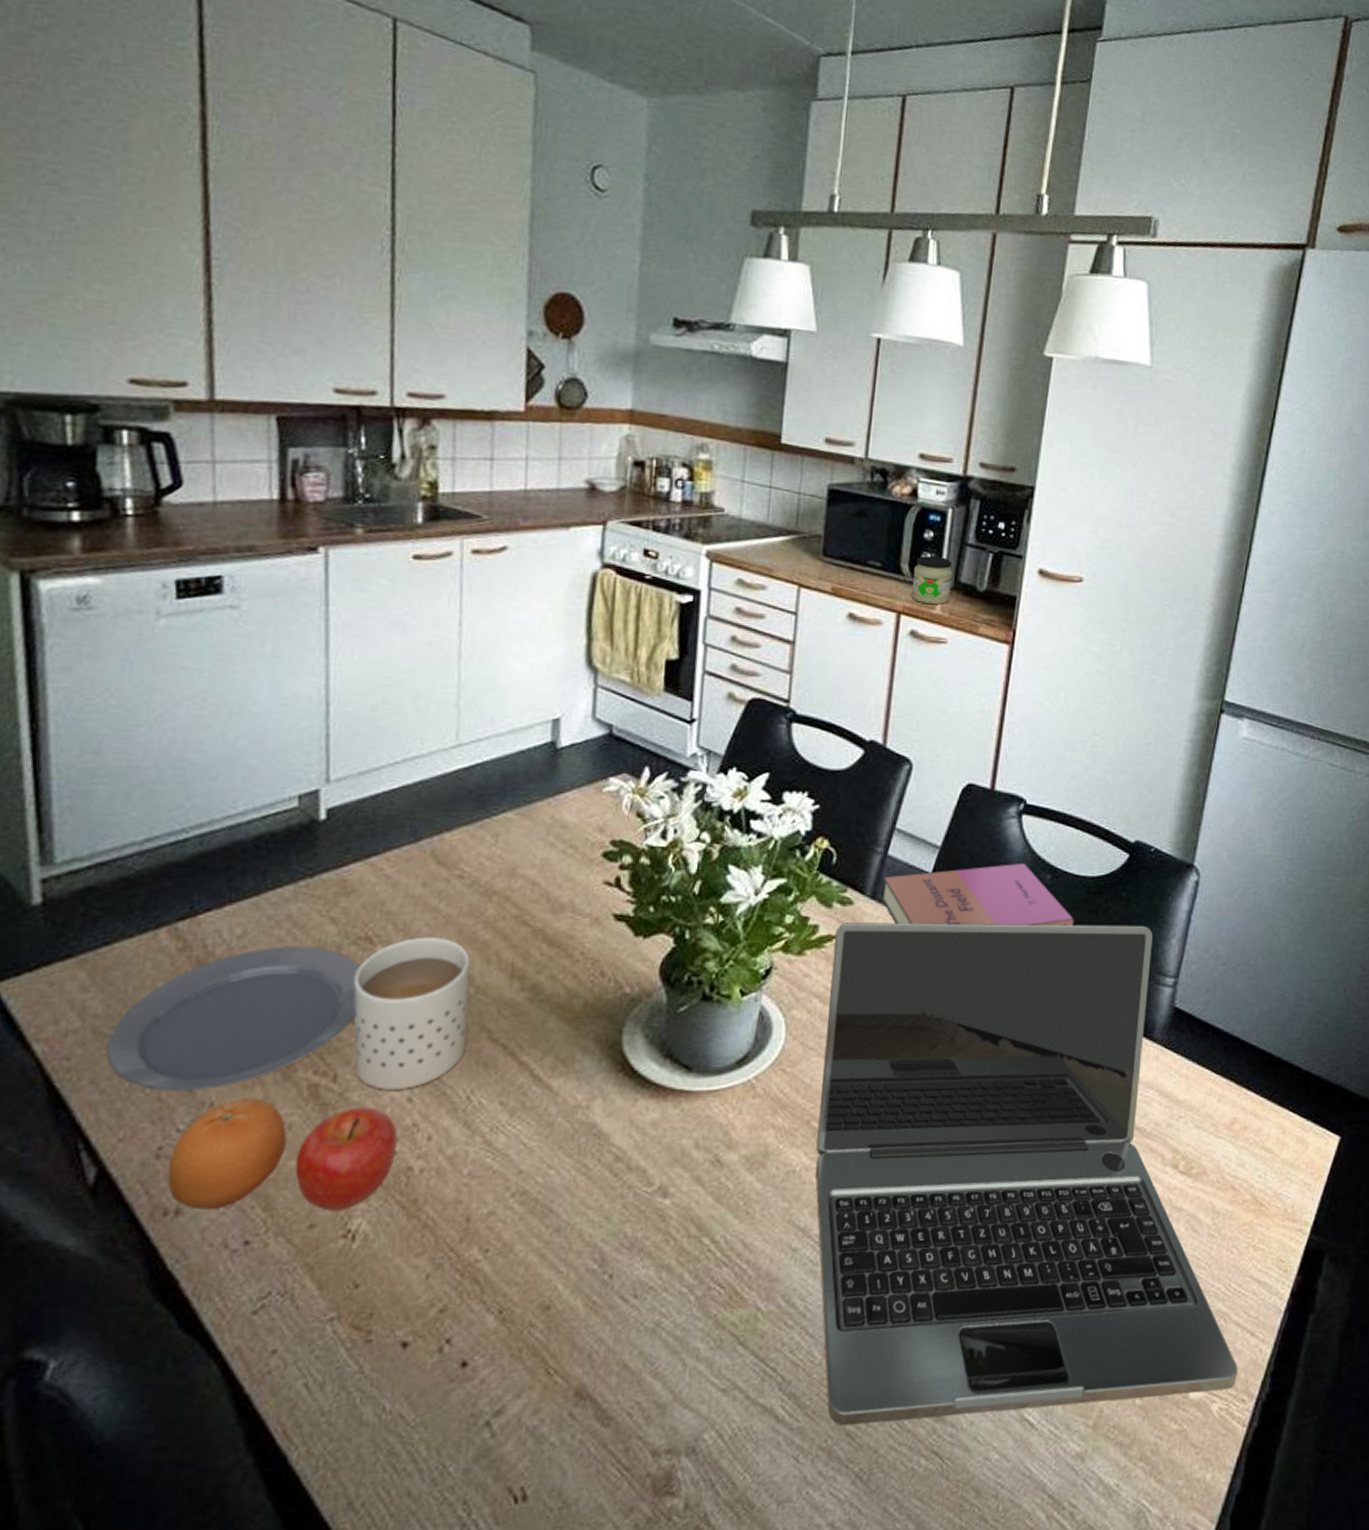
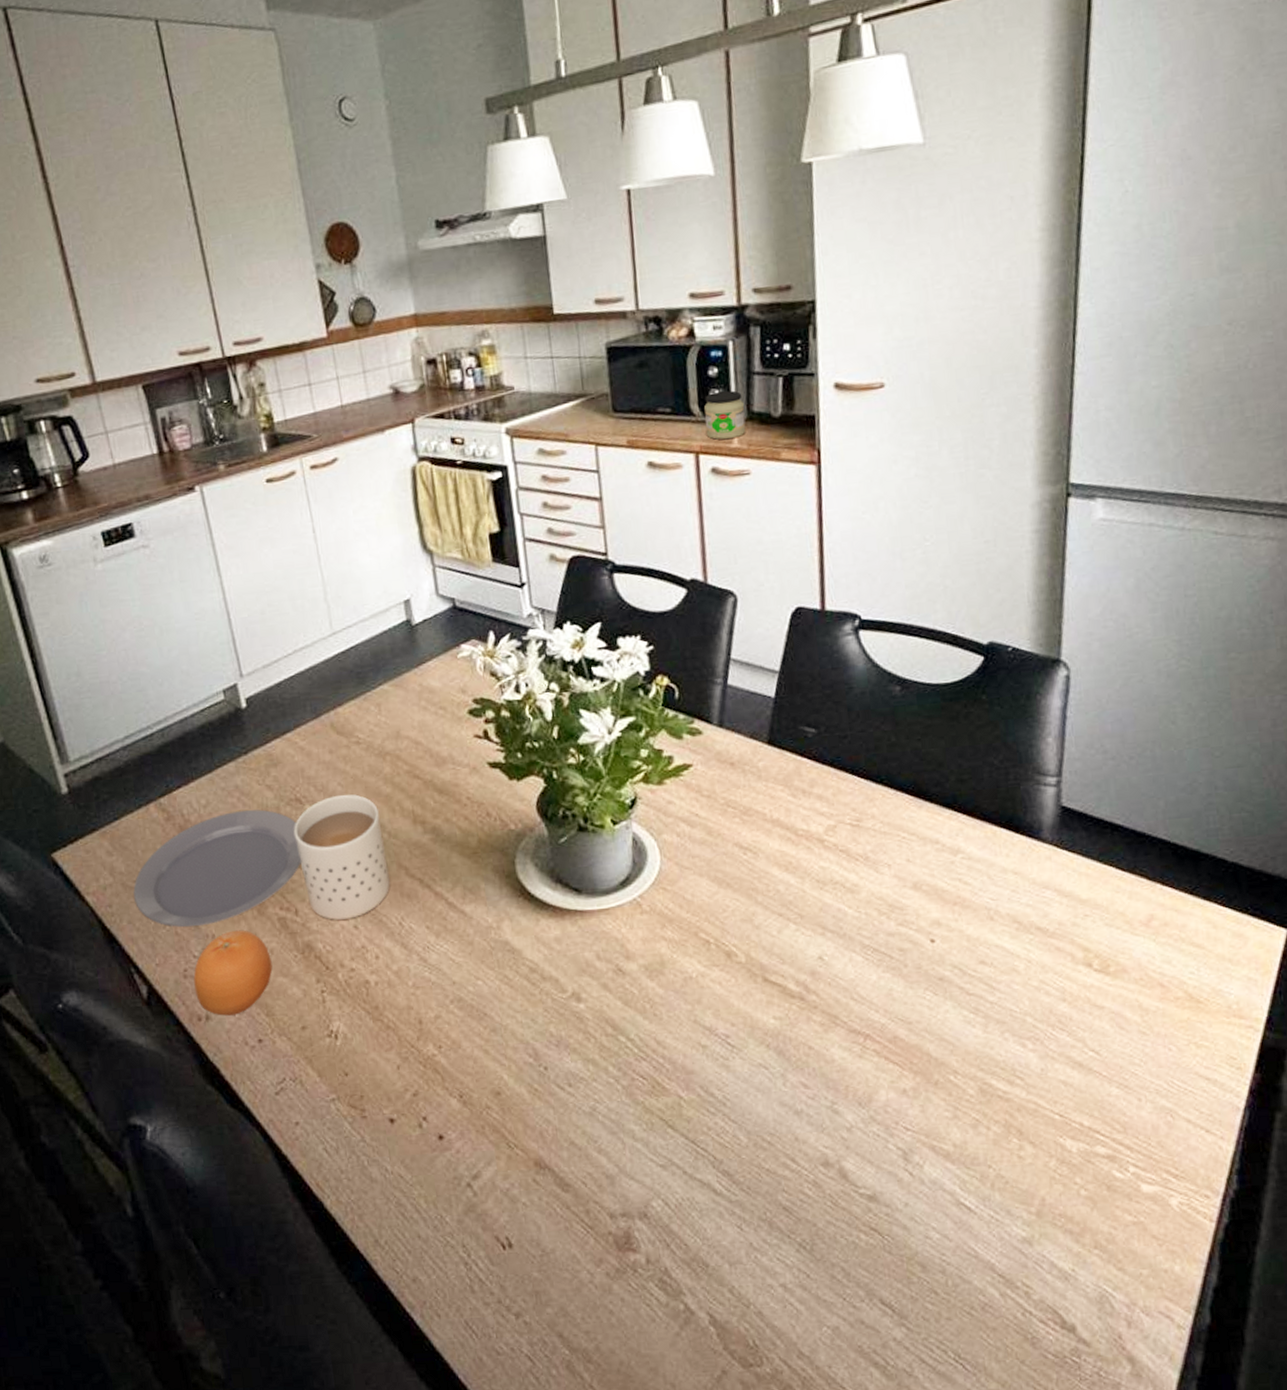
fruit: present [295,1107,398,1211] -> none [281,934,354,1016]
laptop: present [815,923,1239,1426] -> none [690,727,1197,1201]
books: present [880,862,1074,927] -> none [727,677,933,749]

